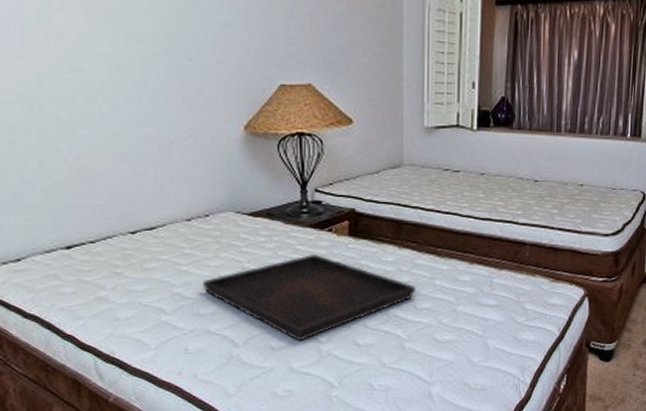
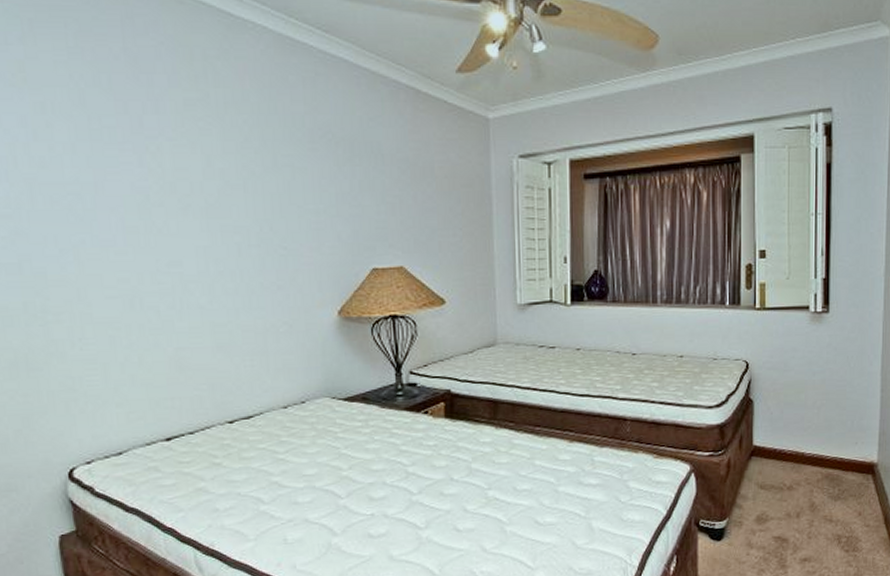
serving tray: present [202,253,415,341] -> none [299,436,514,528]

